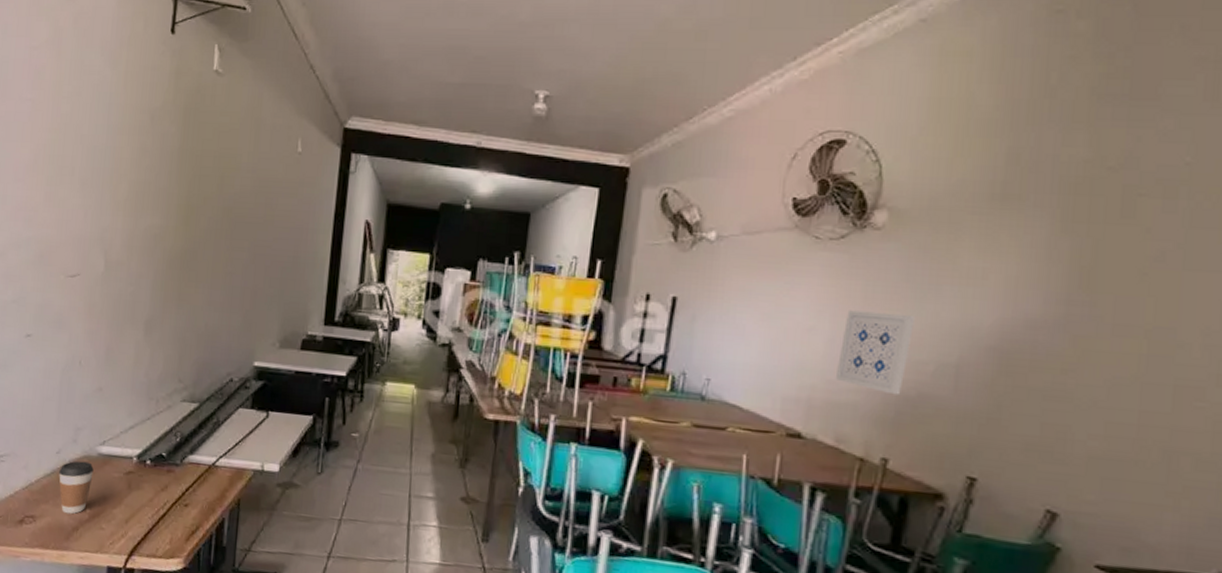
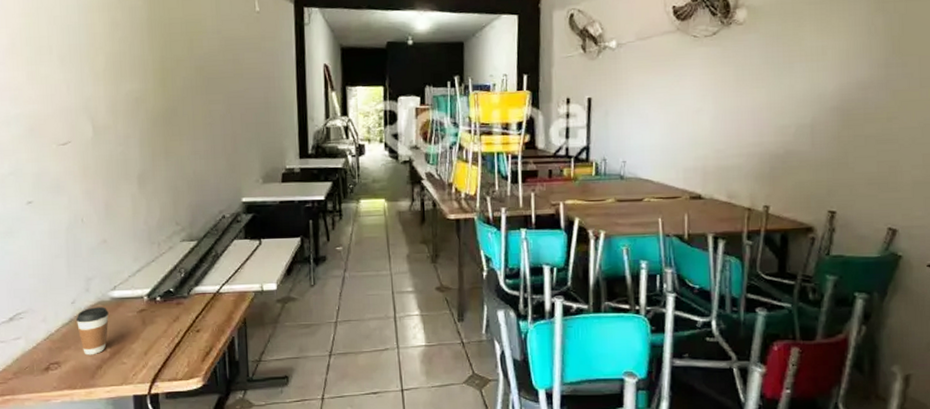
wall art: present [835,310,916,396] -> none [721,89,777,155]

